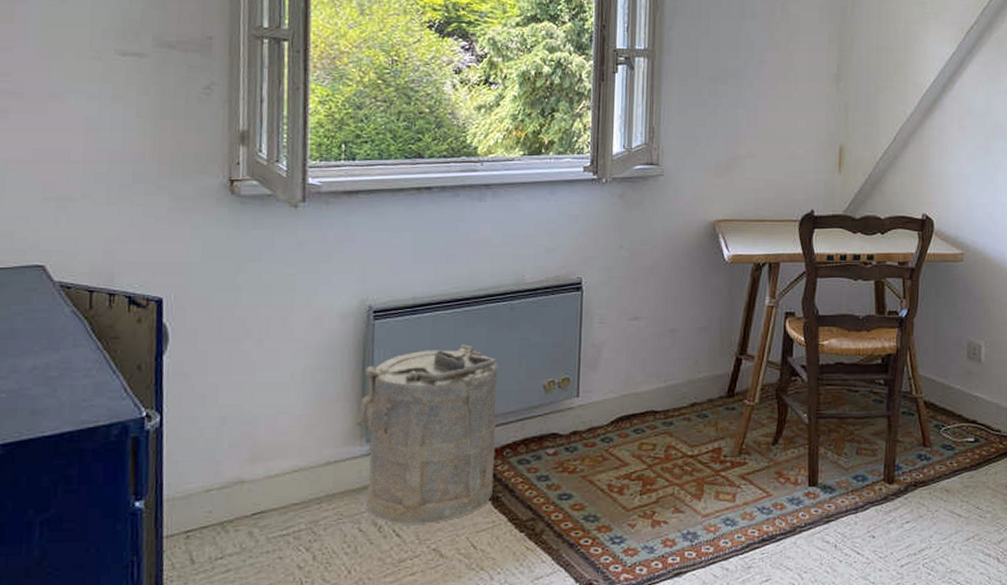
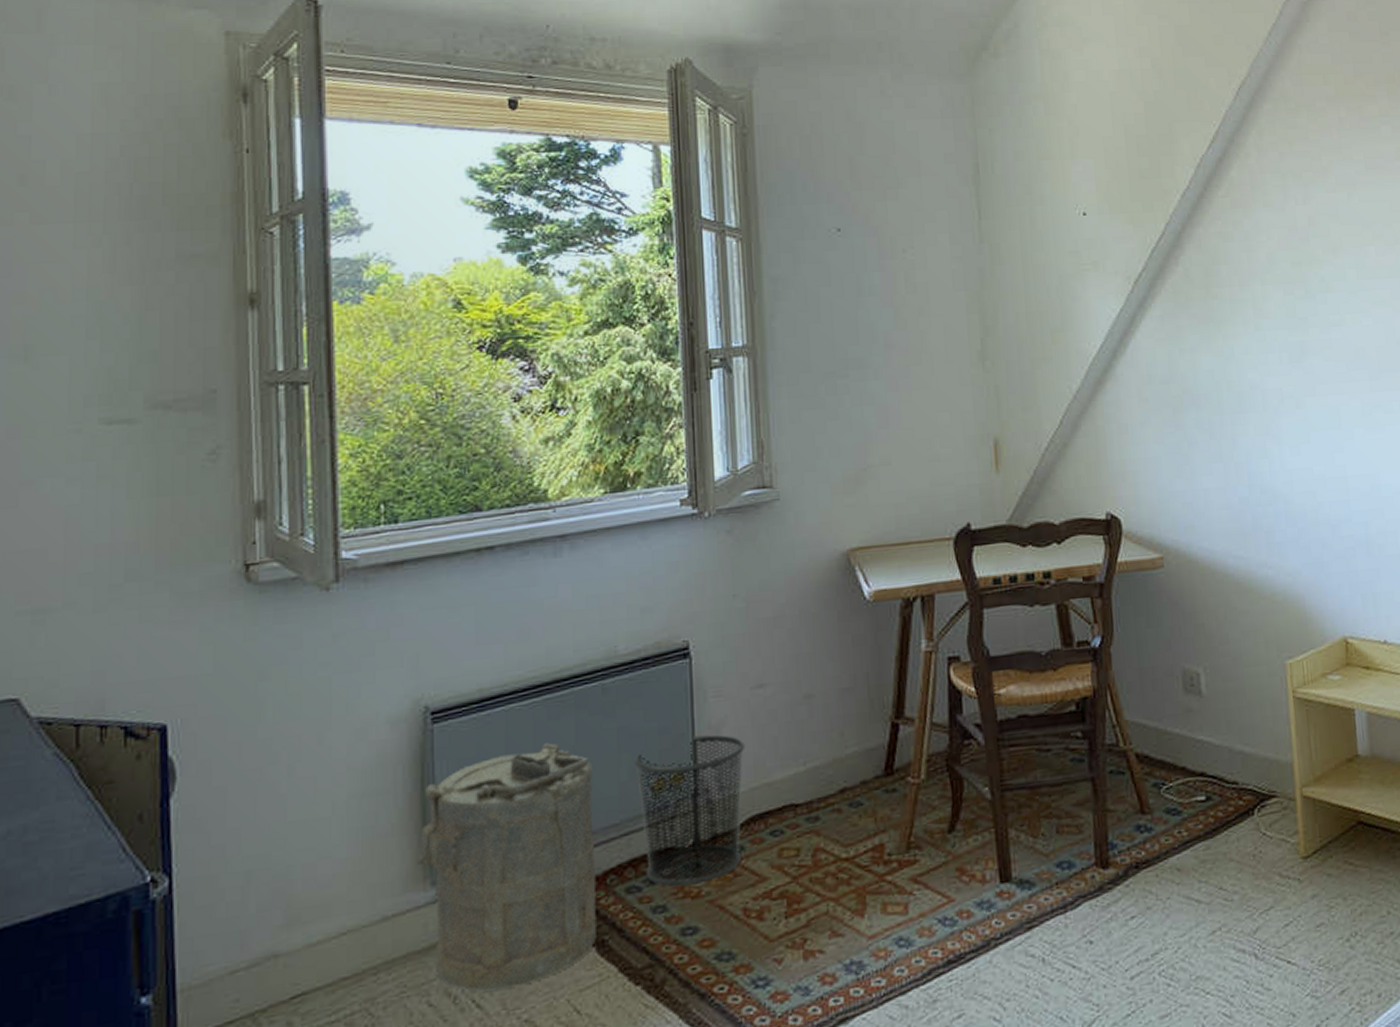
waste bin: none [532,351,620,463] -> present [635,734,746,887]

